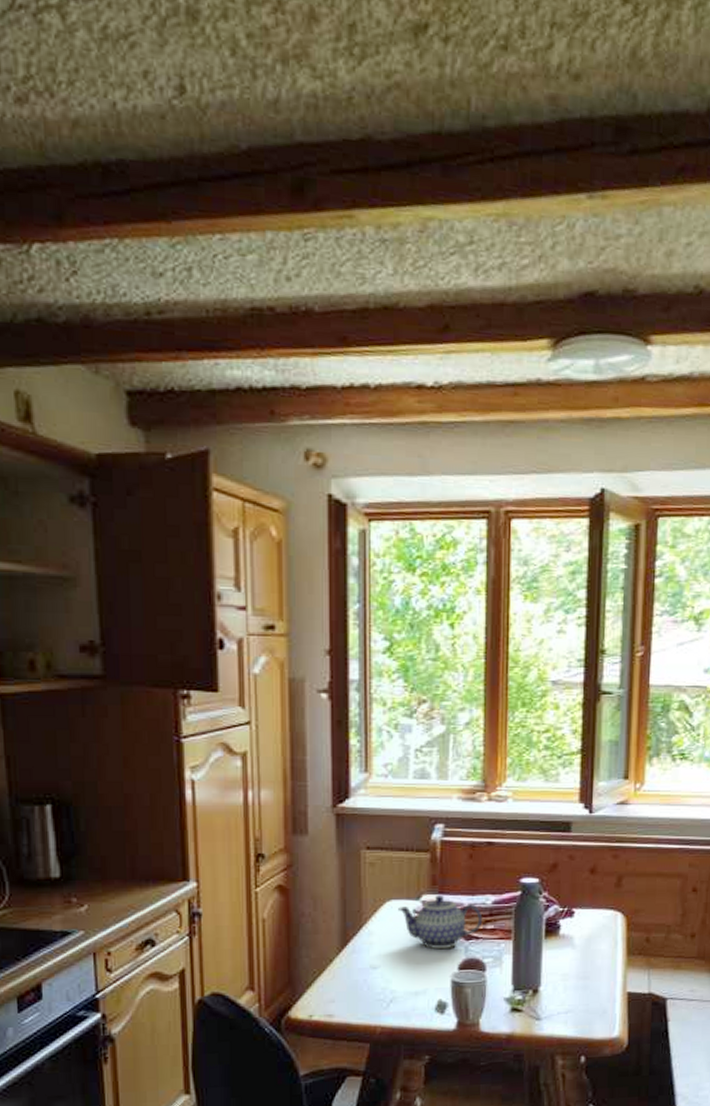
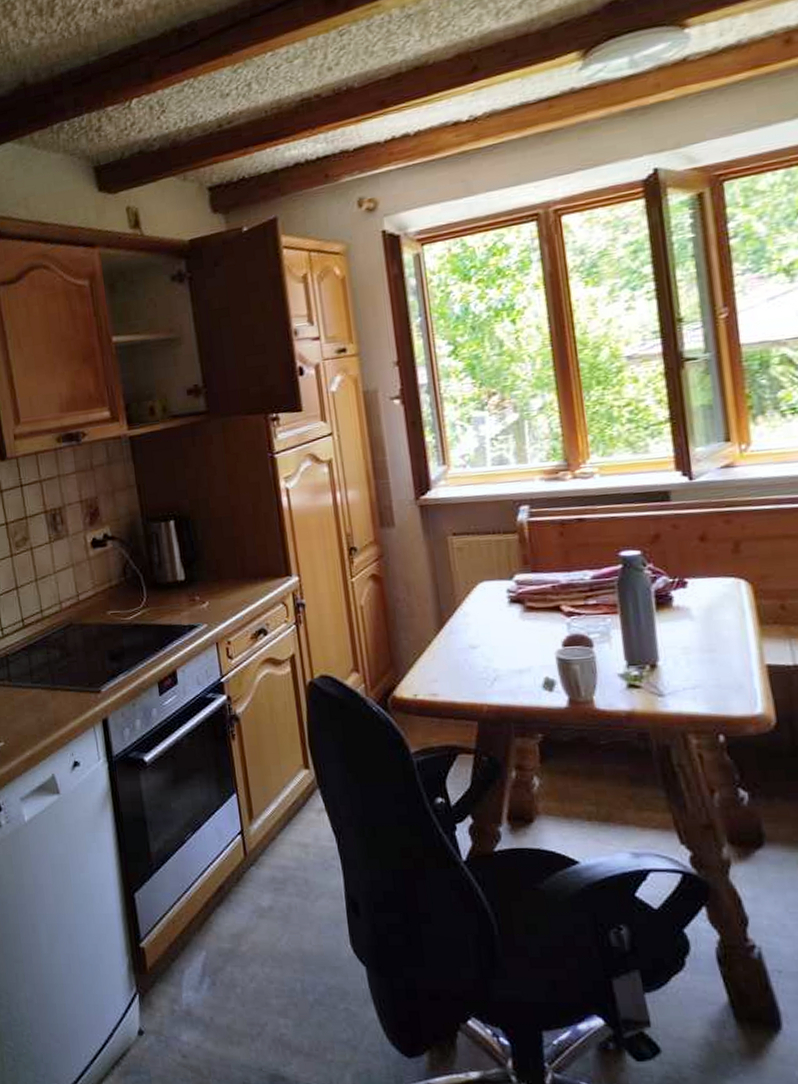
teapot: present [398,894,483,950] -> none [491,573,583,627]

